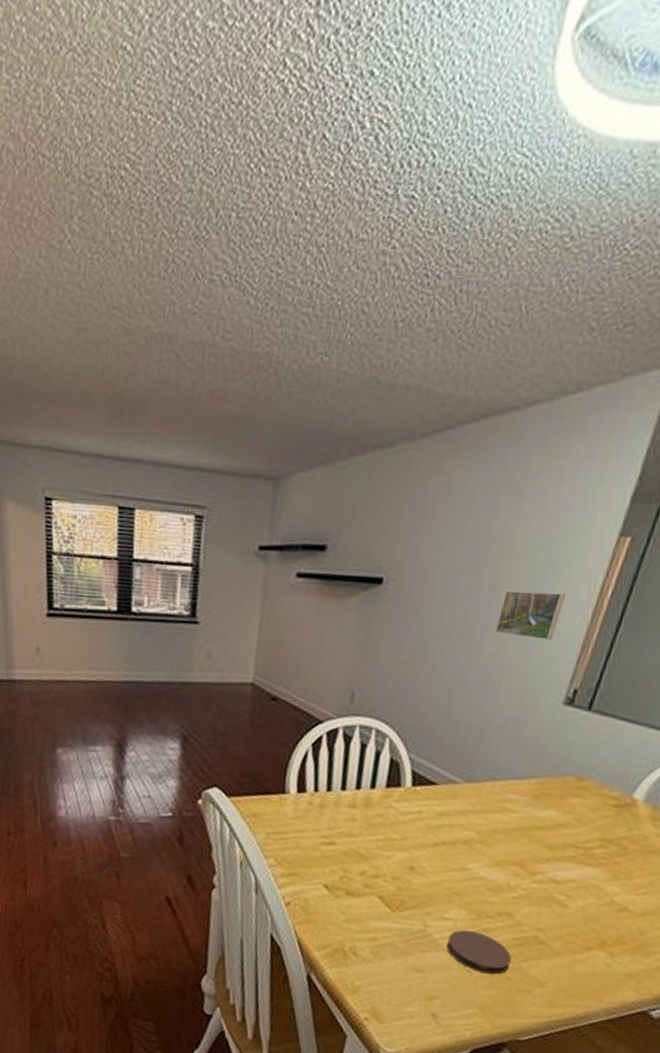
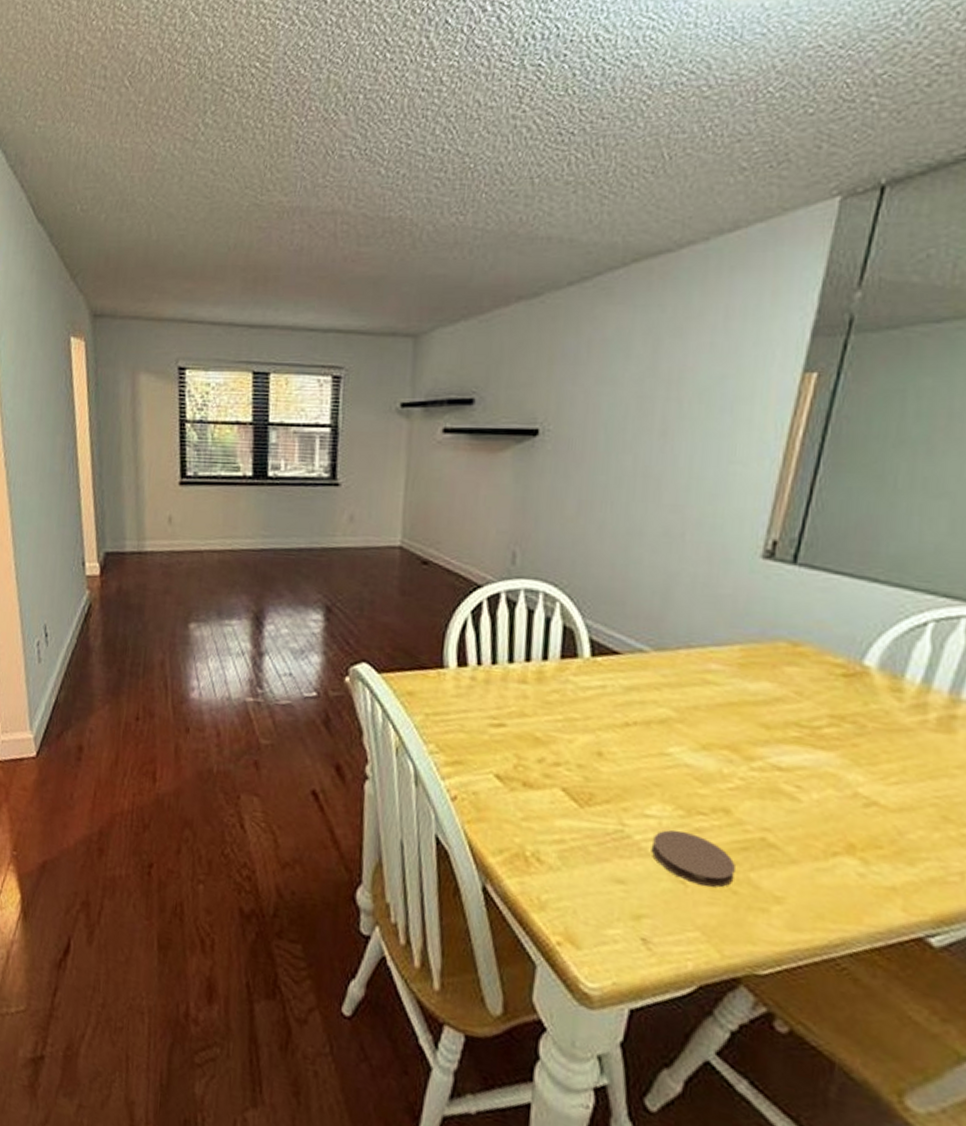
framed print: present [494,590,565,641] -> none [671,435,749,488]

